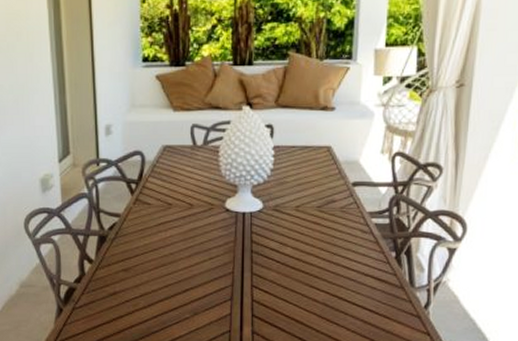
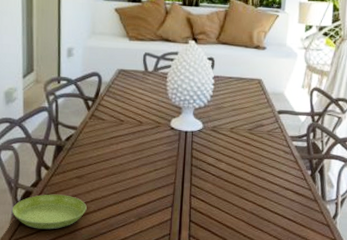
saucer: none [55,290,136,329] -> present [11,194,87,230]

